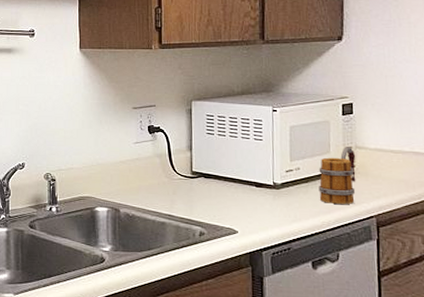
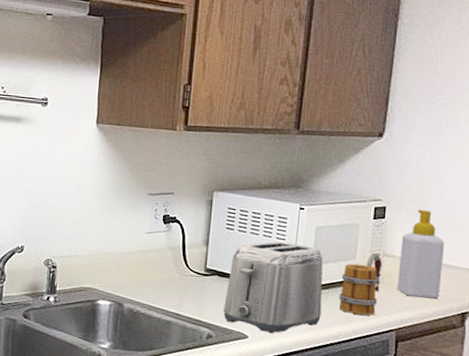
toaster: none [212,142,304,228] -> present [223,241,323,334]
soap bottle: none [370,103,414,185] -> present [397,209,445,299]

